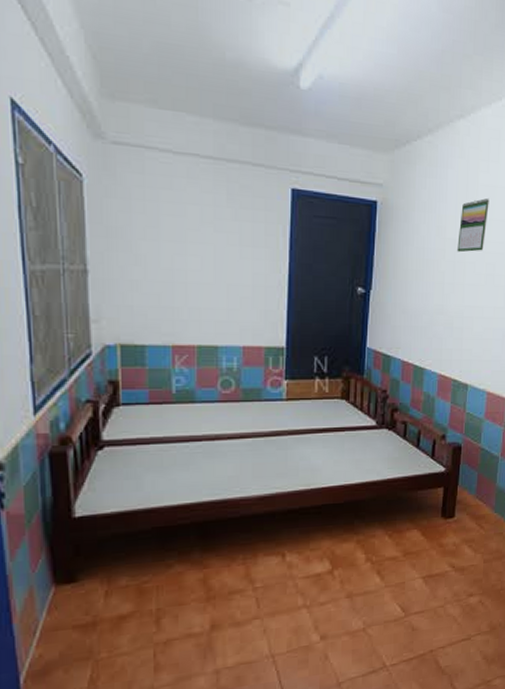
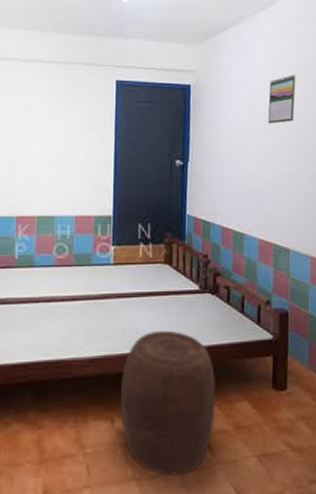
stool: none [291,466,388,601] -> present [120,330,216,475]

